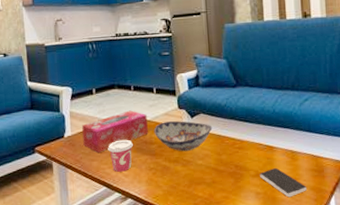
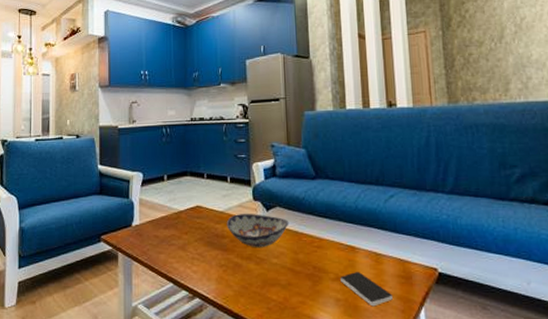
tissue box: present [82,110,148,153] -> none [151,200,220,244]
cup: present [108,139,133,172] -> none [177,231,203,267]

